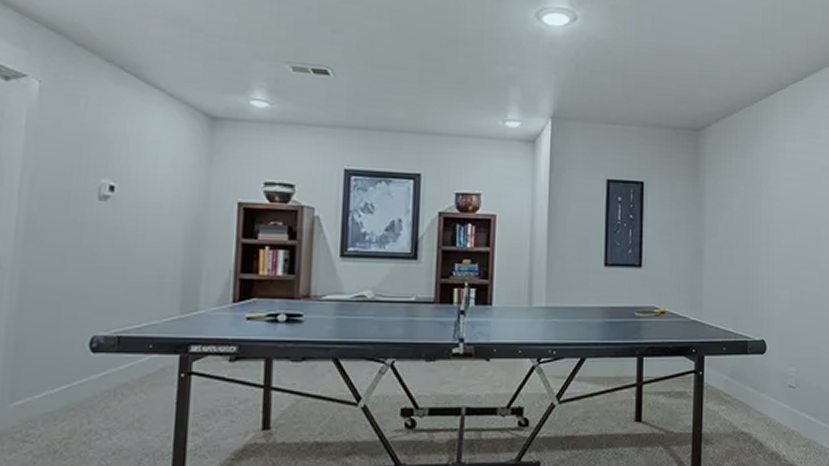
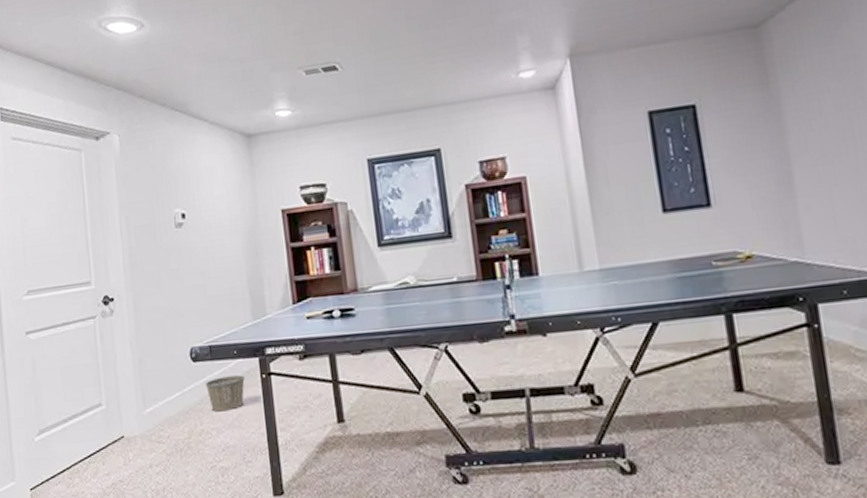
basket: none [103,372,158,411] -> present [204,375,245,412]

